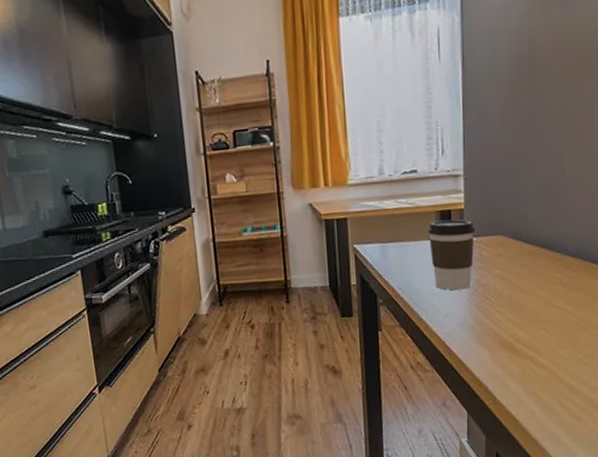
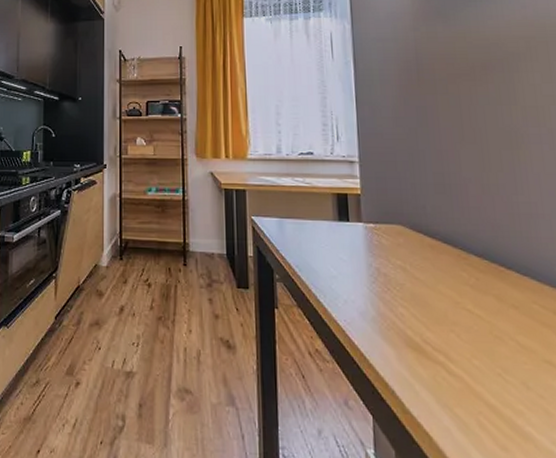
coffee cup: present [427,219,476,291] -> none [324,203,373,276]

